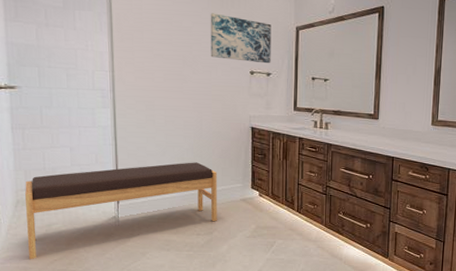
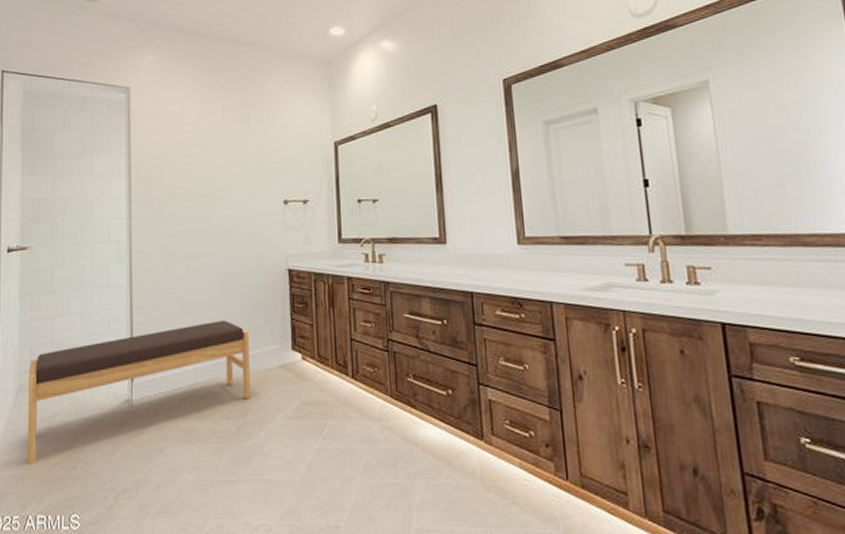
wall art: present [210,13,271,64] -> none [236,138,307,190]

